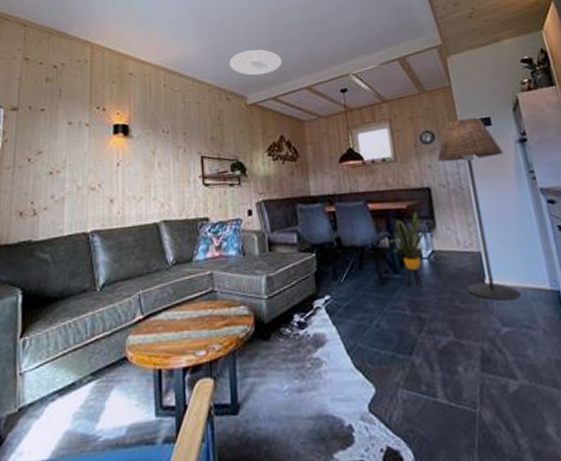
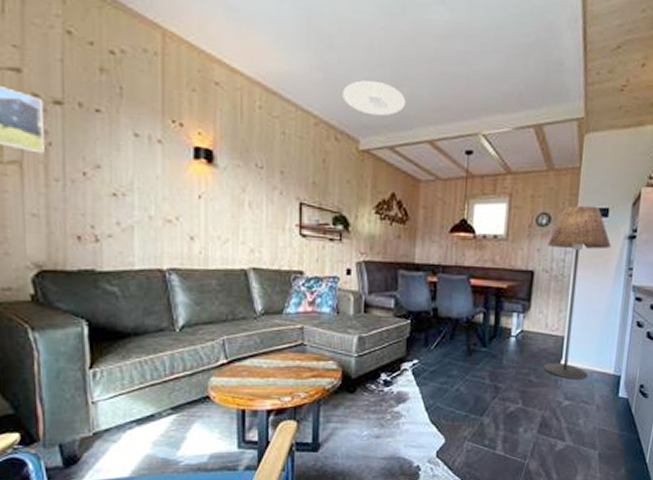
house plant: present [386,211,431,289] -> none [480,292,527,362]

